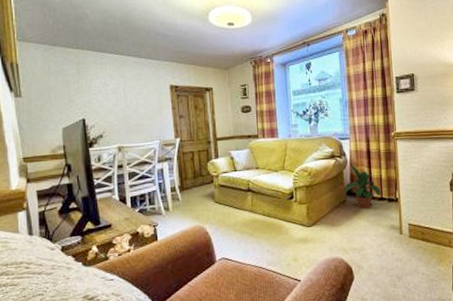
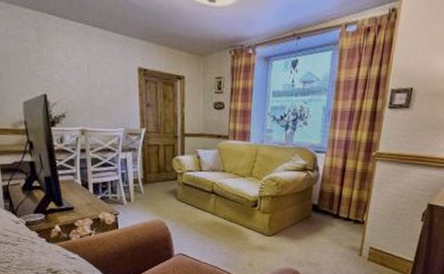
potted plant: present [344,165,381,209] -> none [309,181,349,227]

